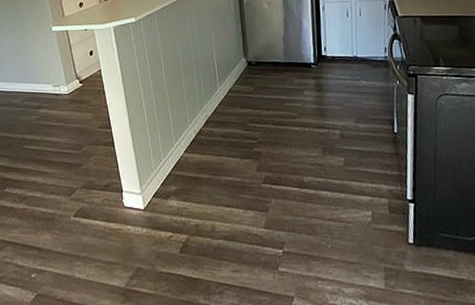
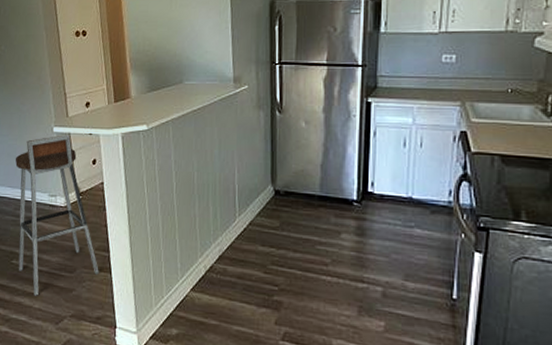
bar stool: none [20,32,103,174] -> present [15,134,99,296]

